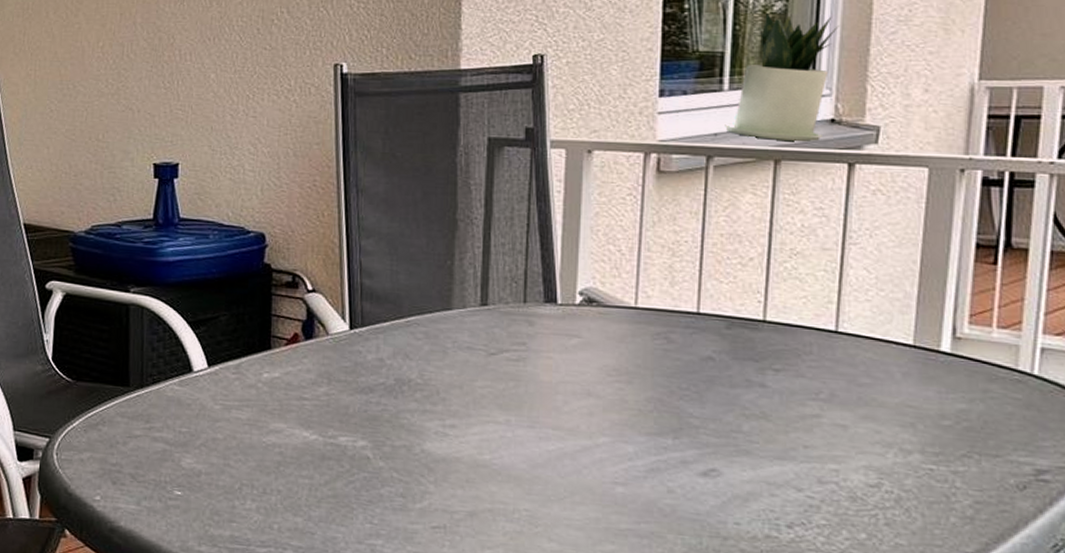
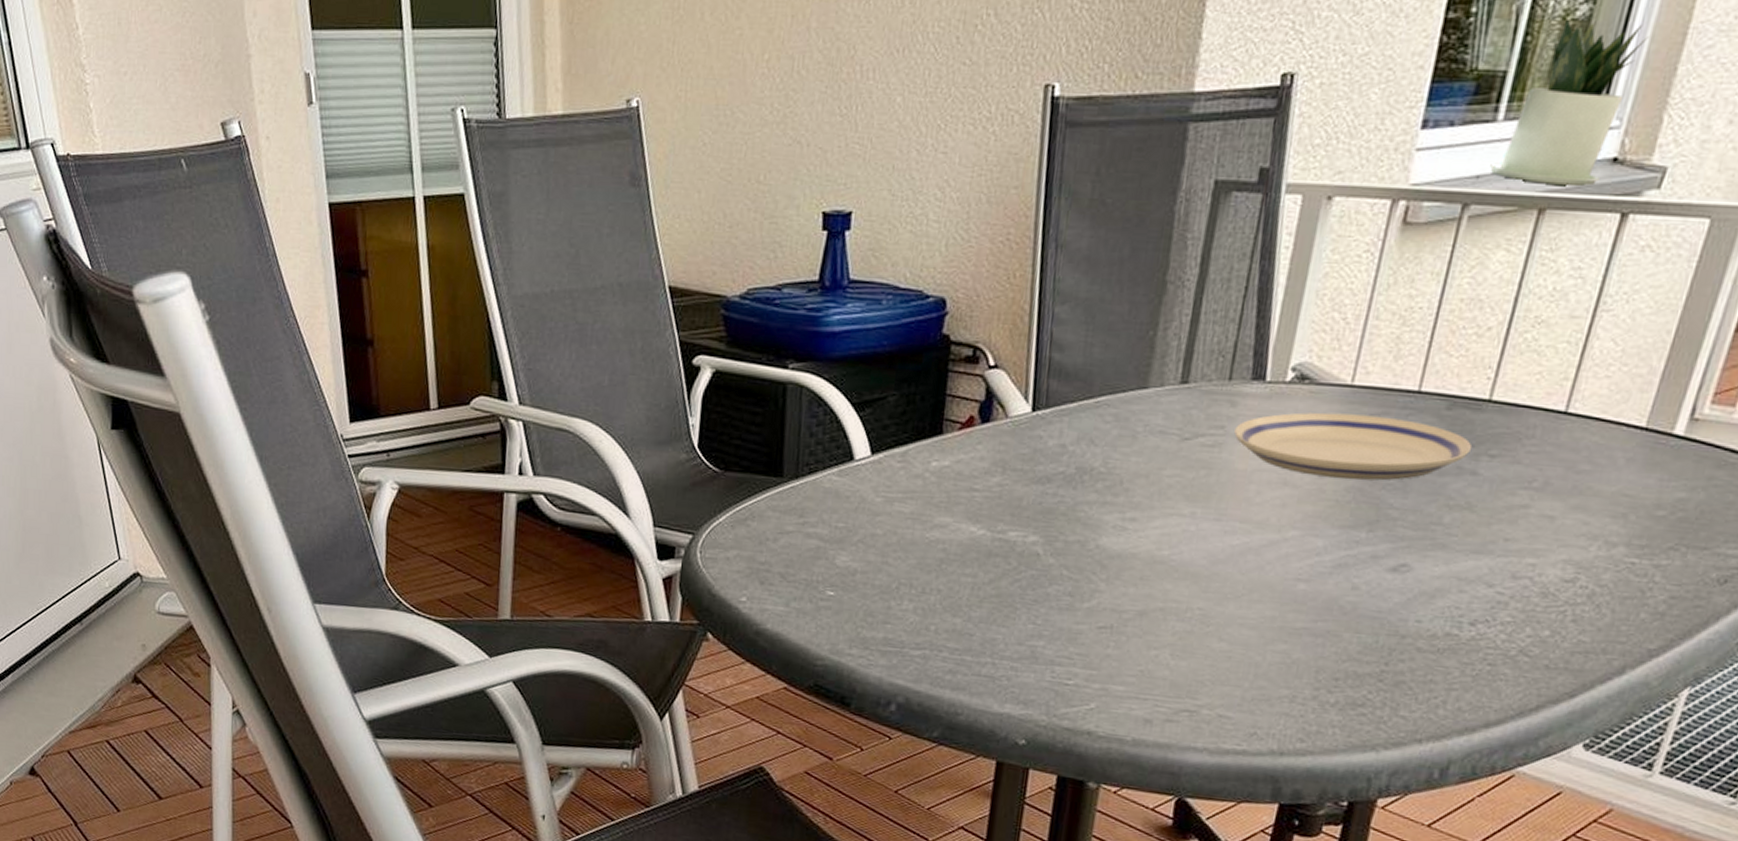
plate: none [536,331,757,392] -> present [1234,412,1473,481]

